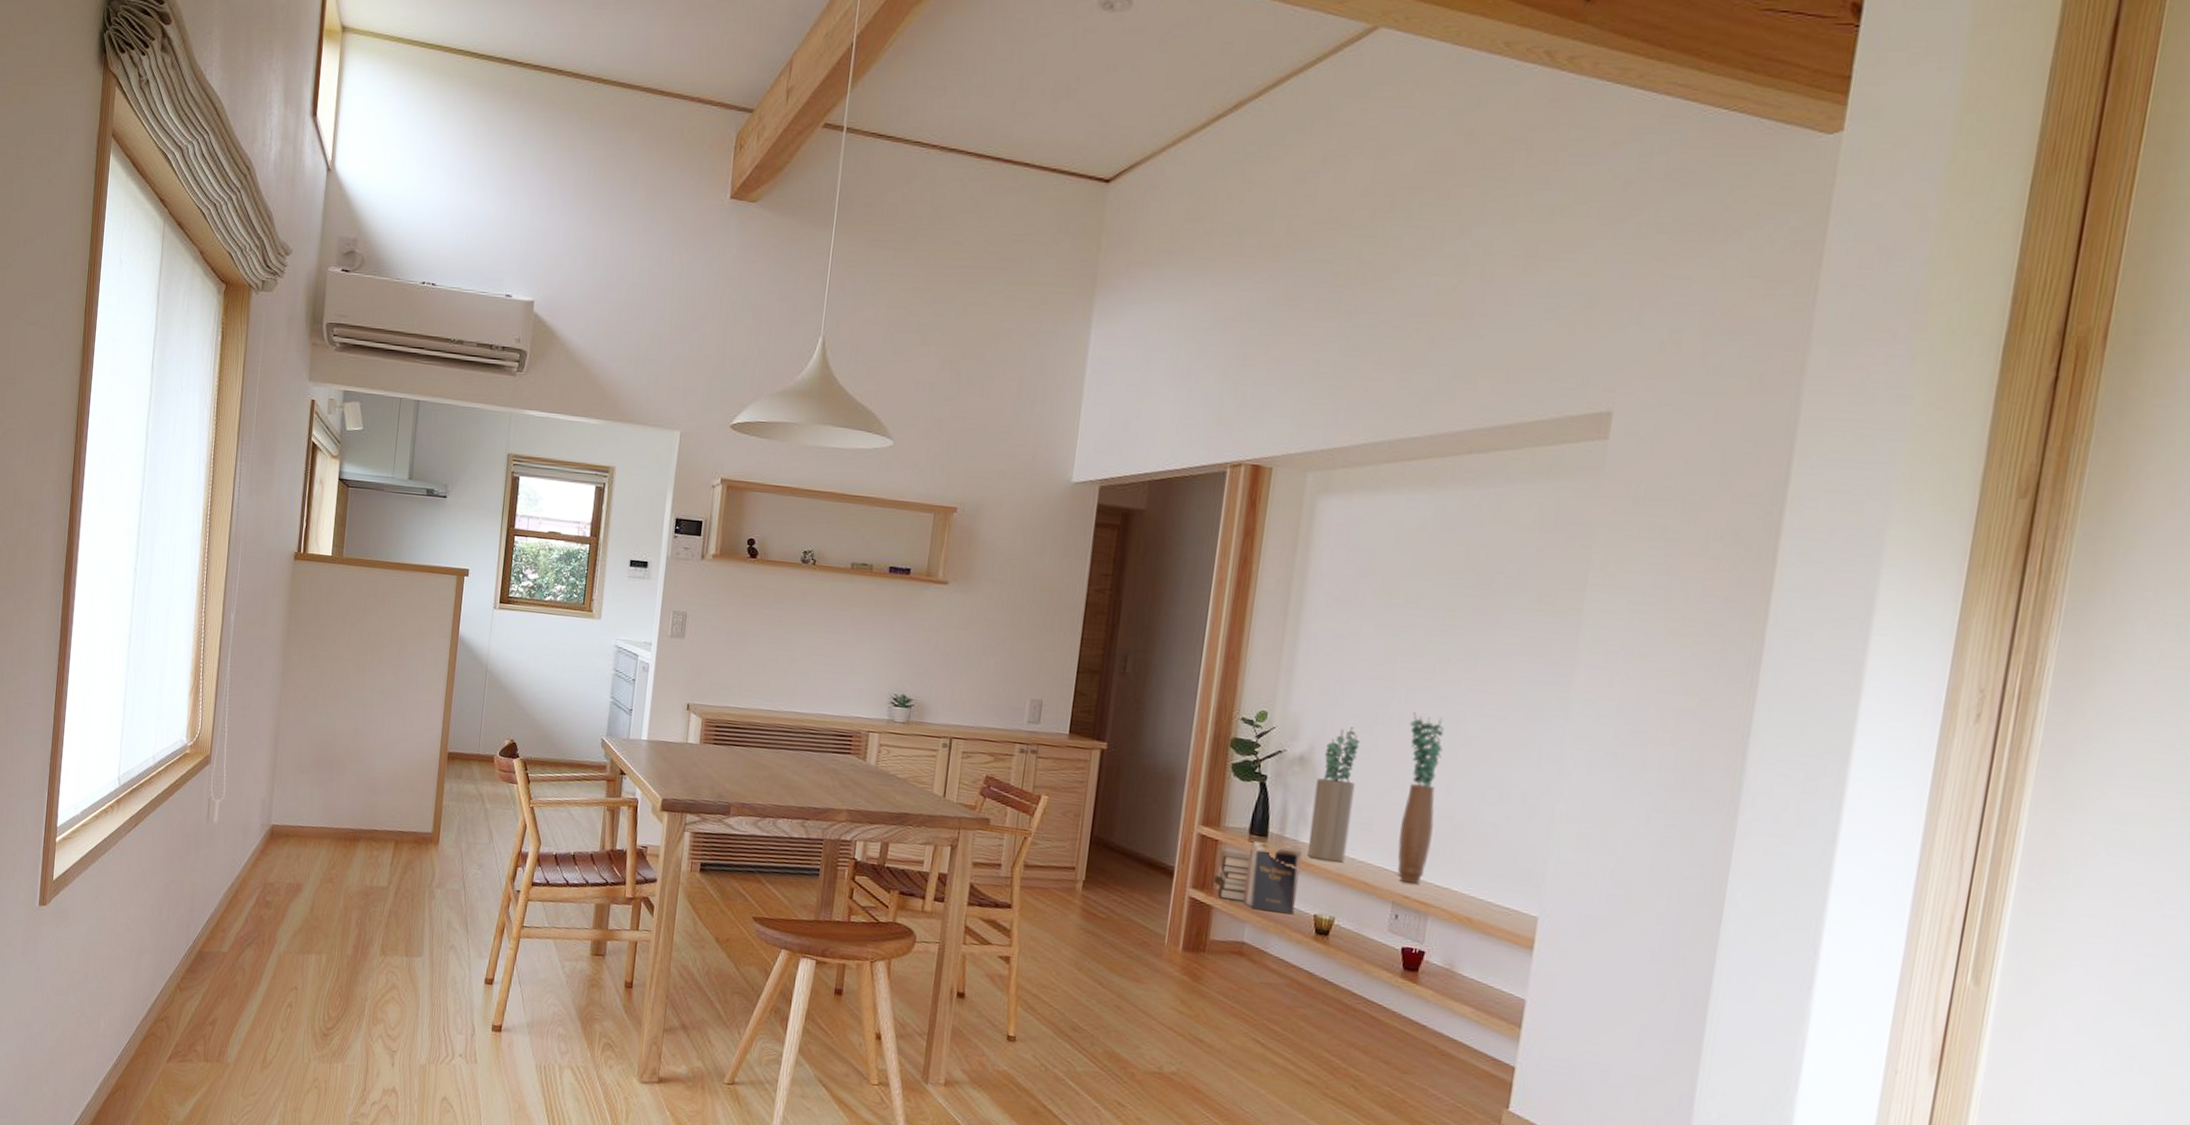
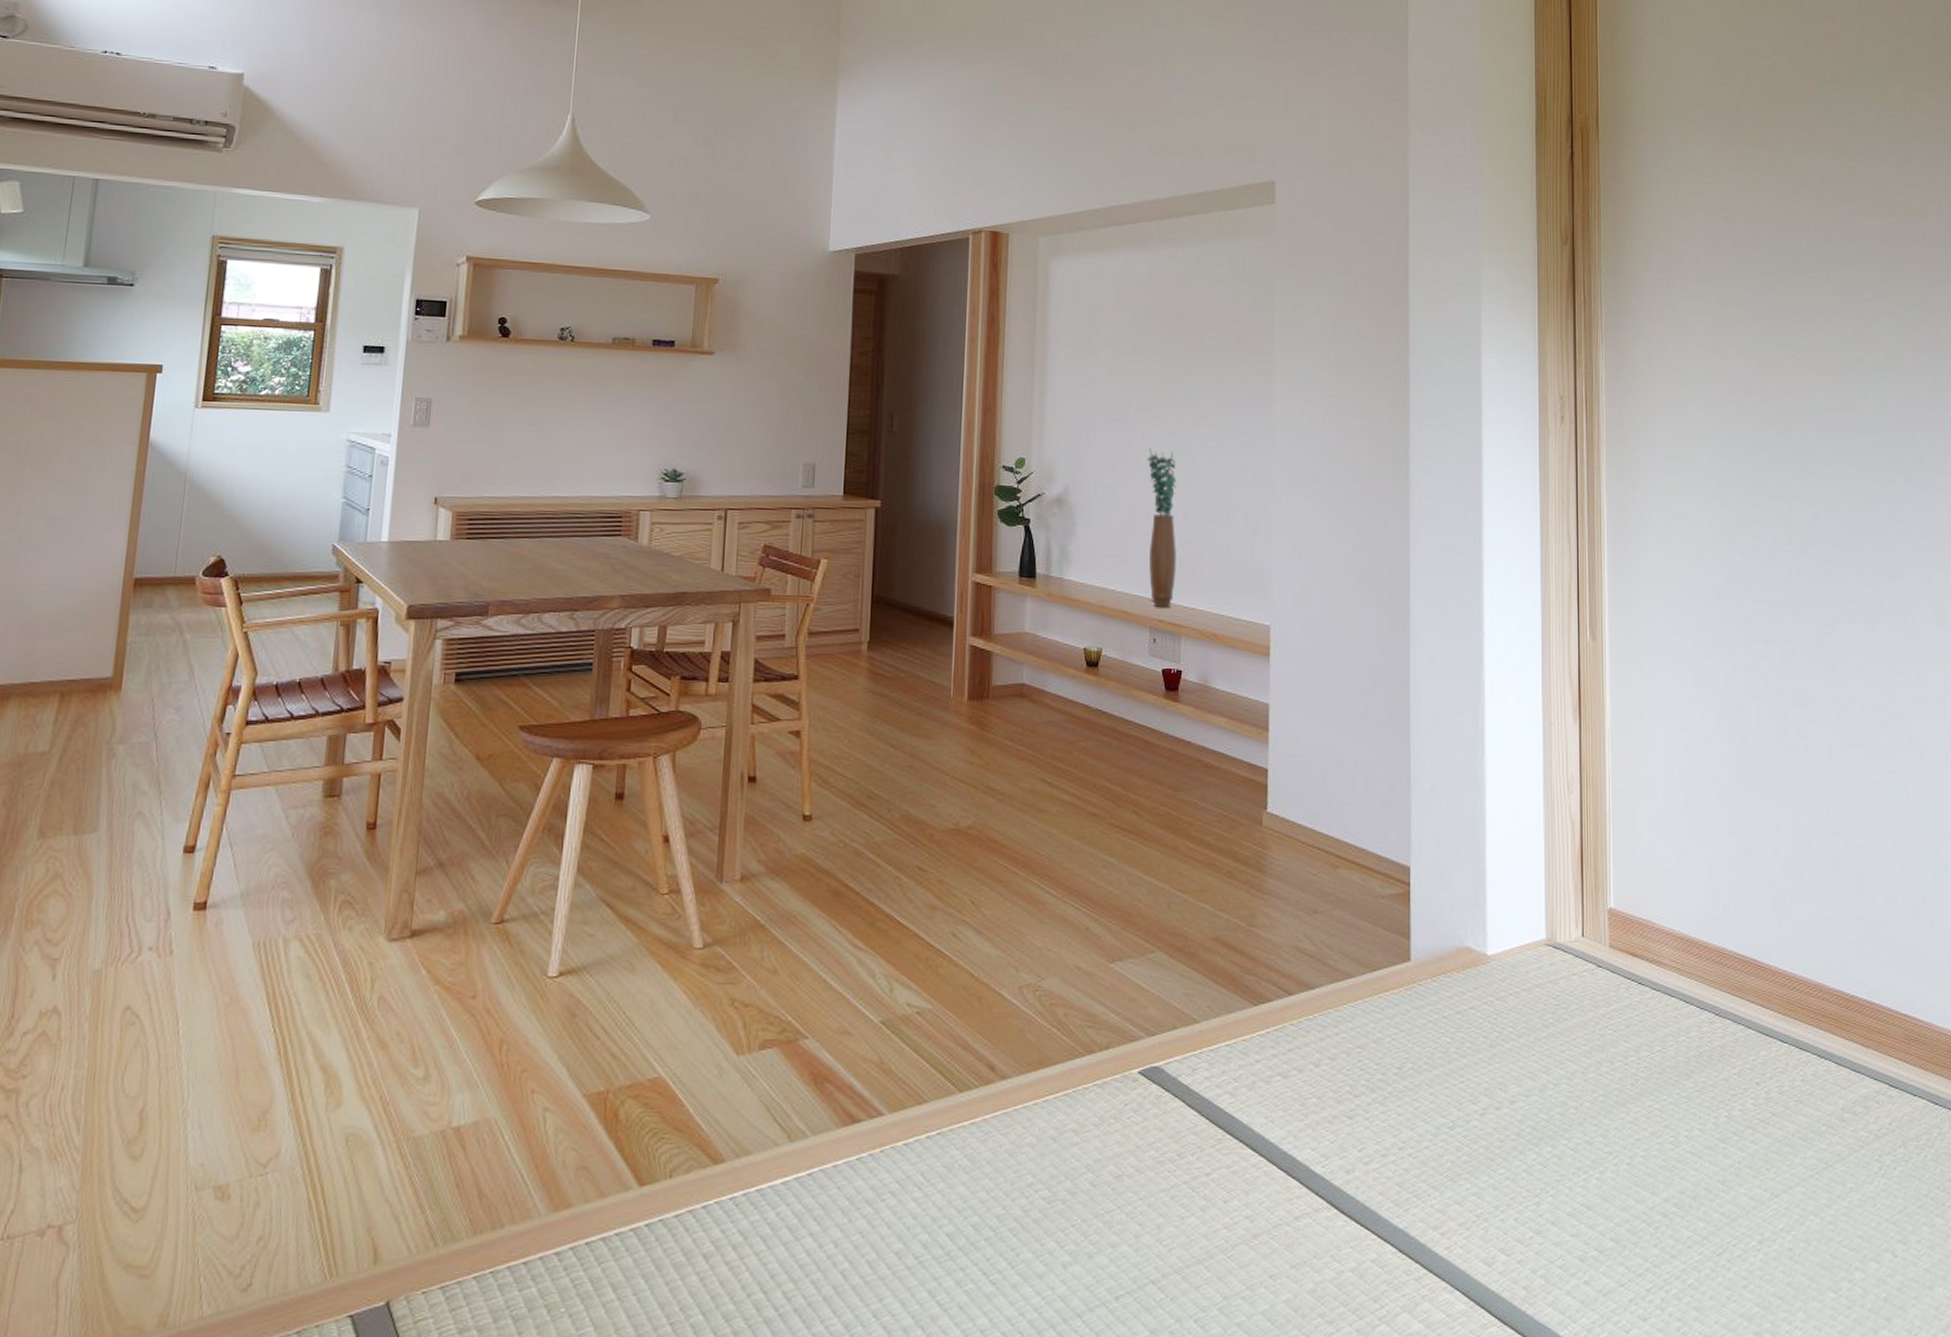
books: present [1214,849,1251,902] -> none [992,594,1023,644]
books: present [1243,841,1302,915] -> none [1020,583,1067,651]
vase: present [1307,727,1360,864] -> none [1071,466,1108,596]

